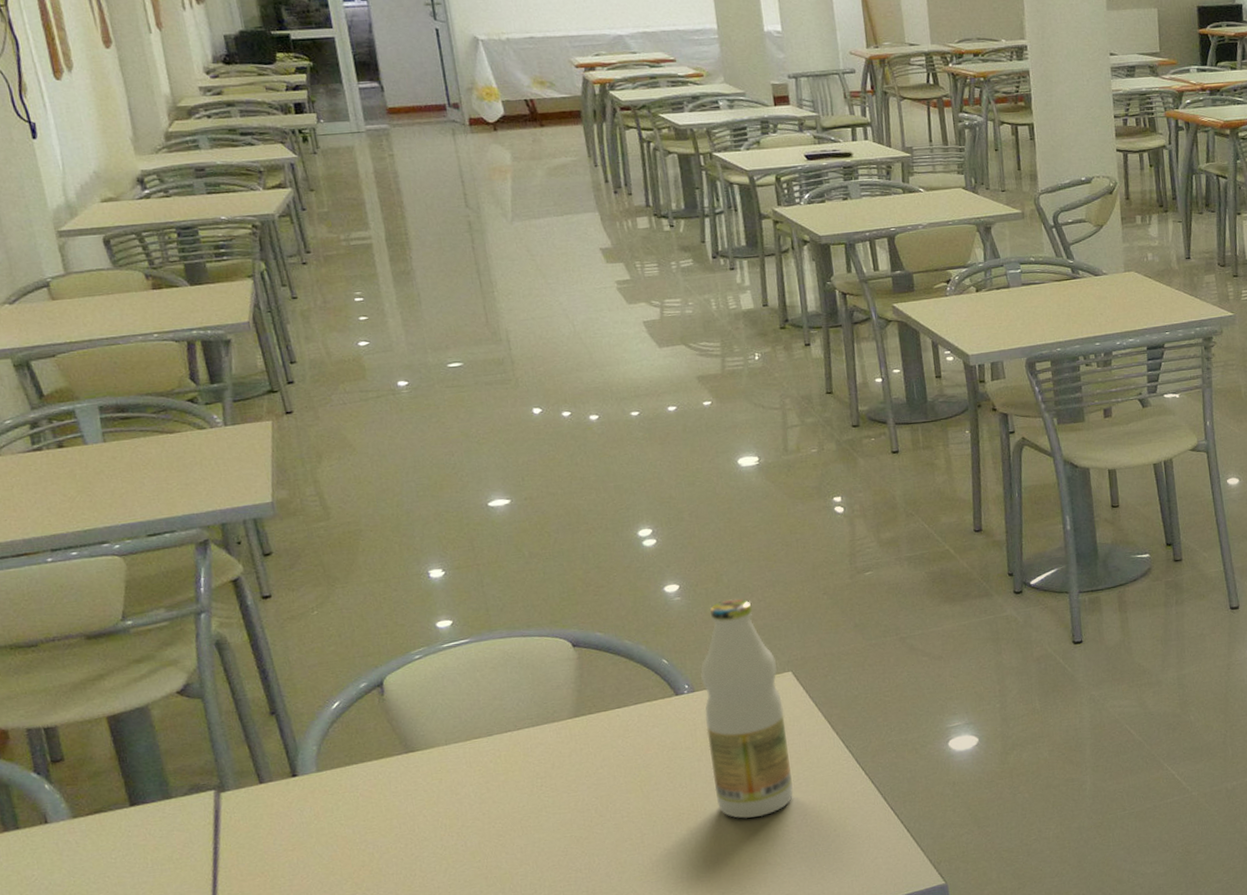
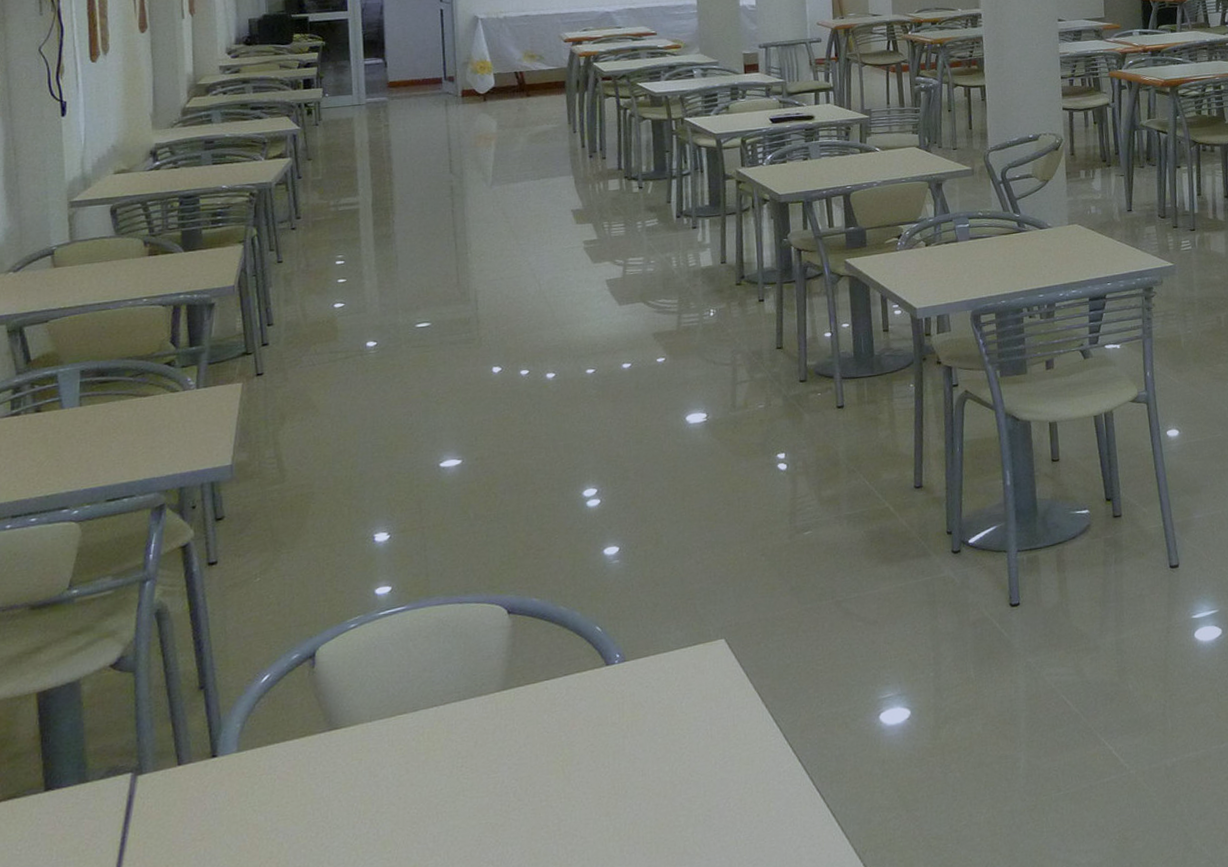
bottle: present [700,598,793,819] -> none [633,560,718,802]

